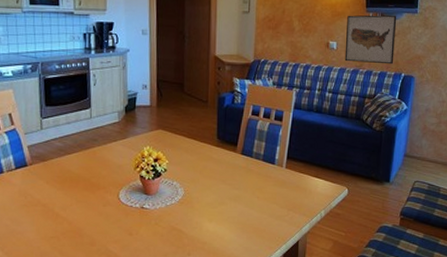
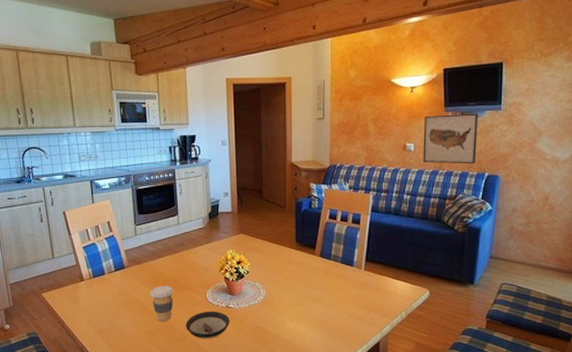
coffee cup: none [55,185,83,225] -> present [150,285,174,322]
saucer: none [94,212,144,243] -> present [185,310,230,339]

